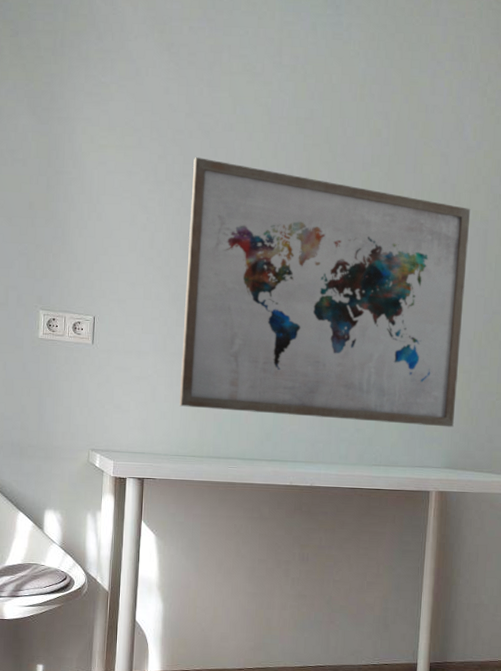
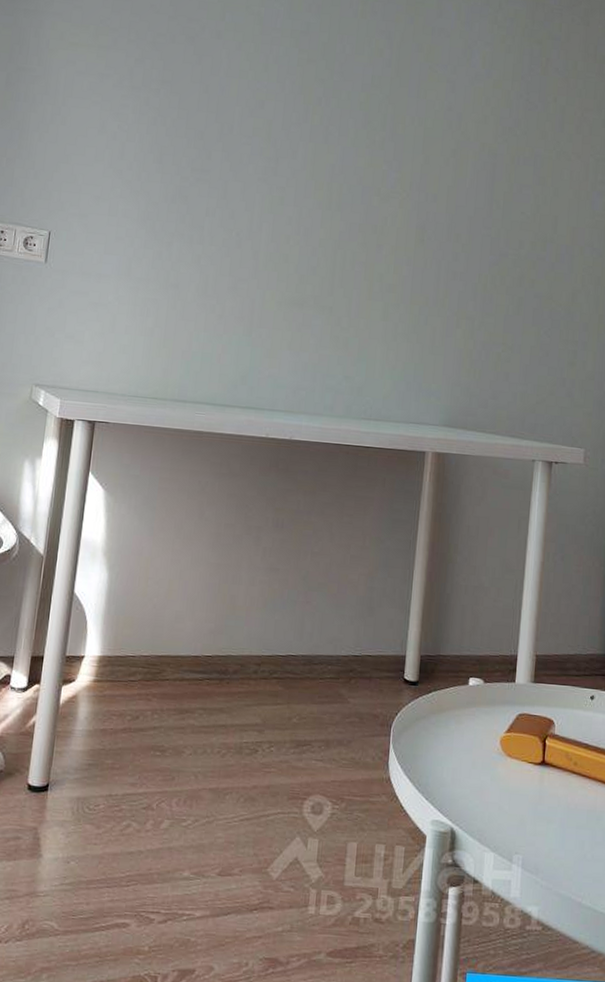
wall art: present [180,157,471,428] -> none [142,64,478,380]

